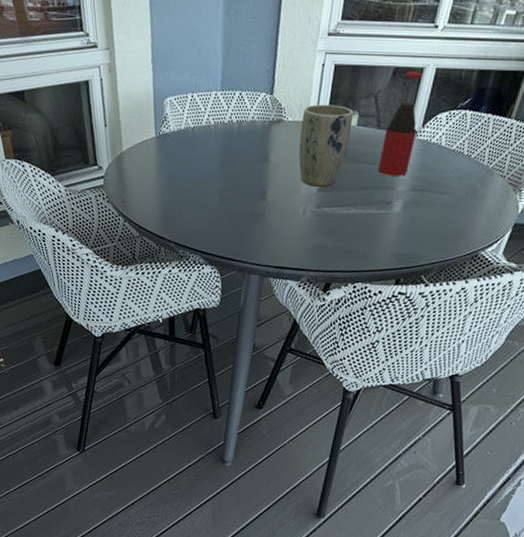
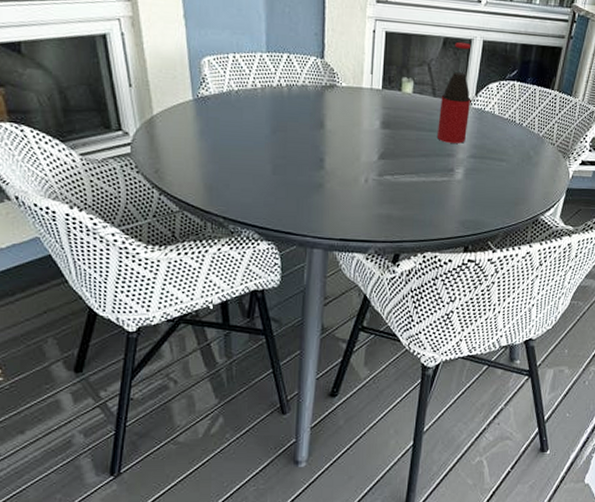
plant pot: present [298,104,354,187] -> none [356,70,408,155]

